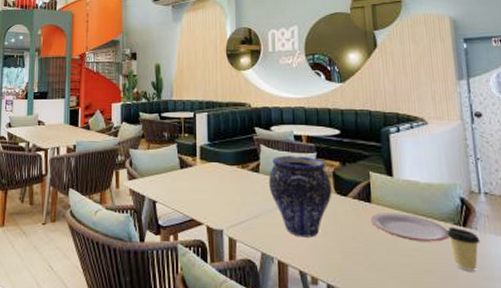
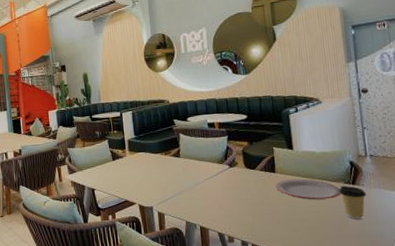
vase: present [269,155,332,238] -> none [188,139,243,206]

